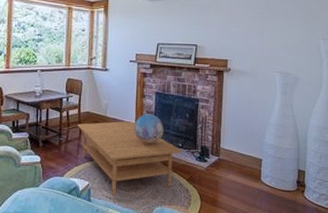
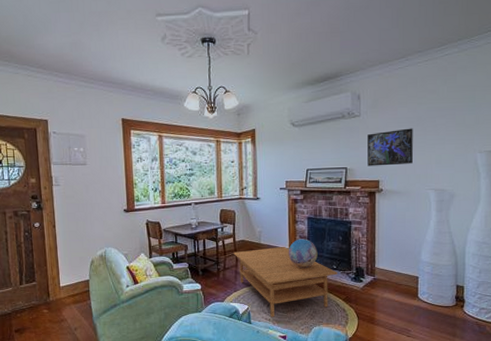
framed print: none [217,11,262,46] -> present [367,128,413,166]

